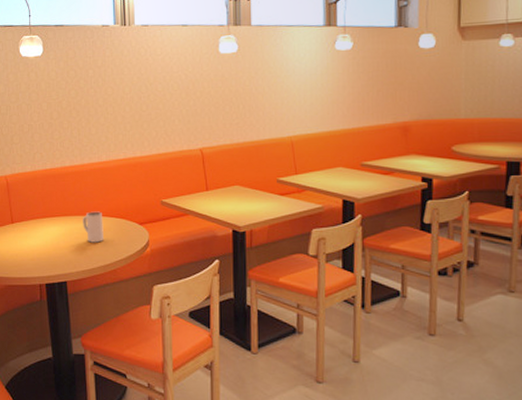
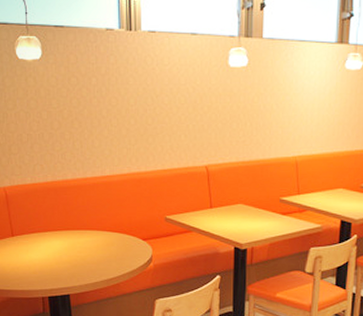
mug: present [83,211,103,243] -> none [86,226,107,257]

